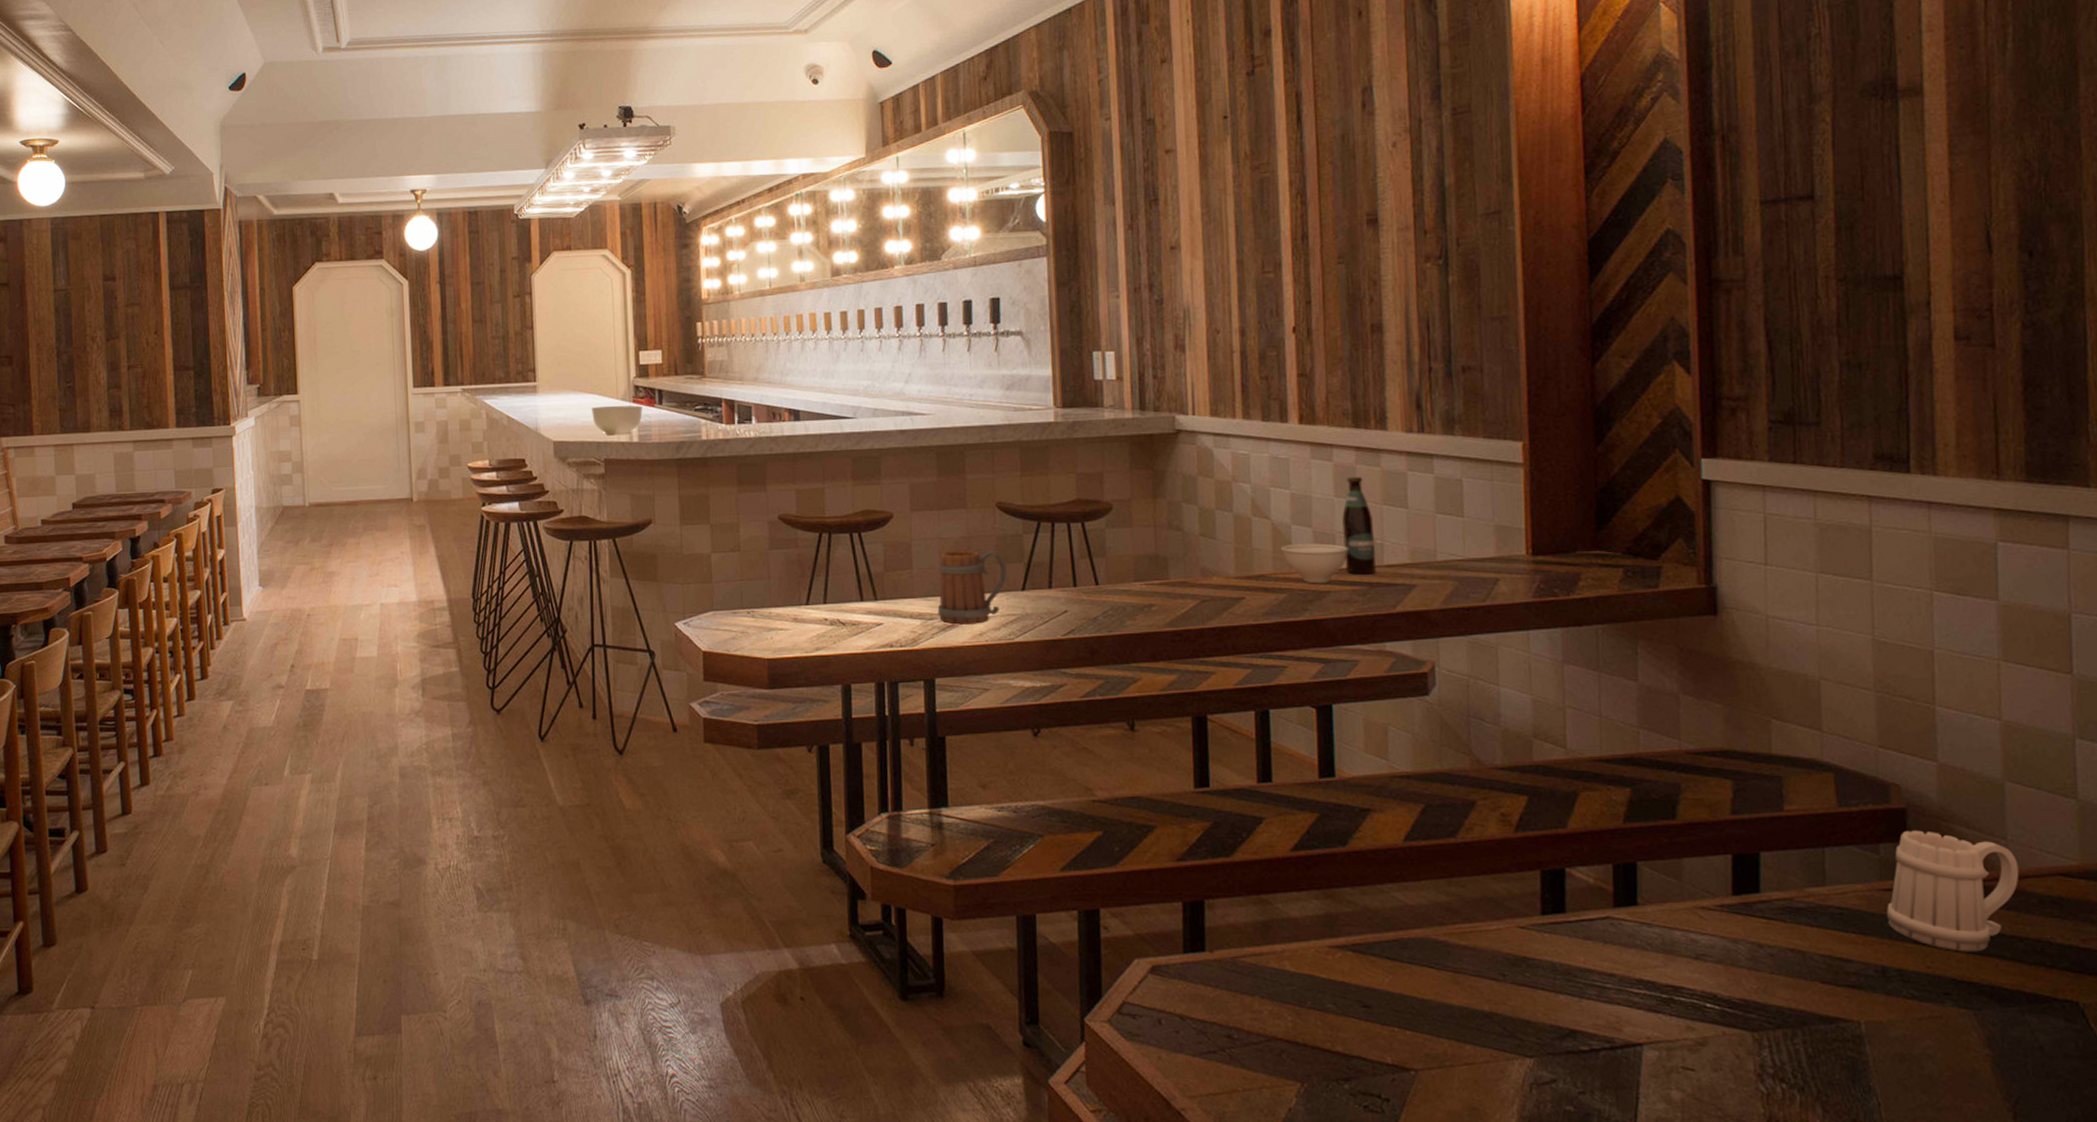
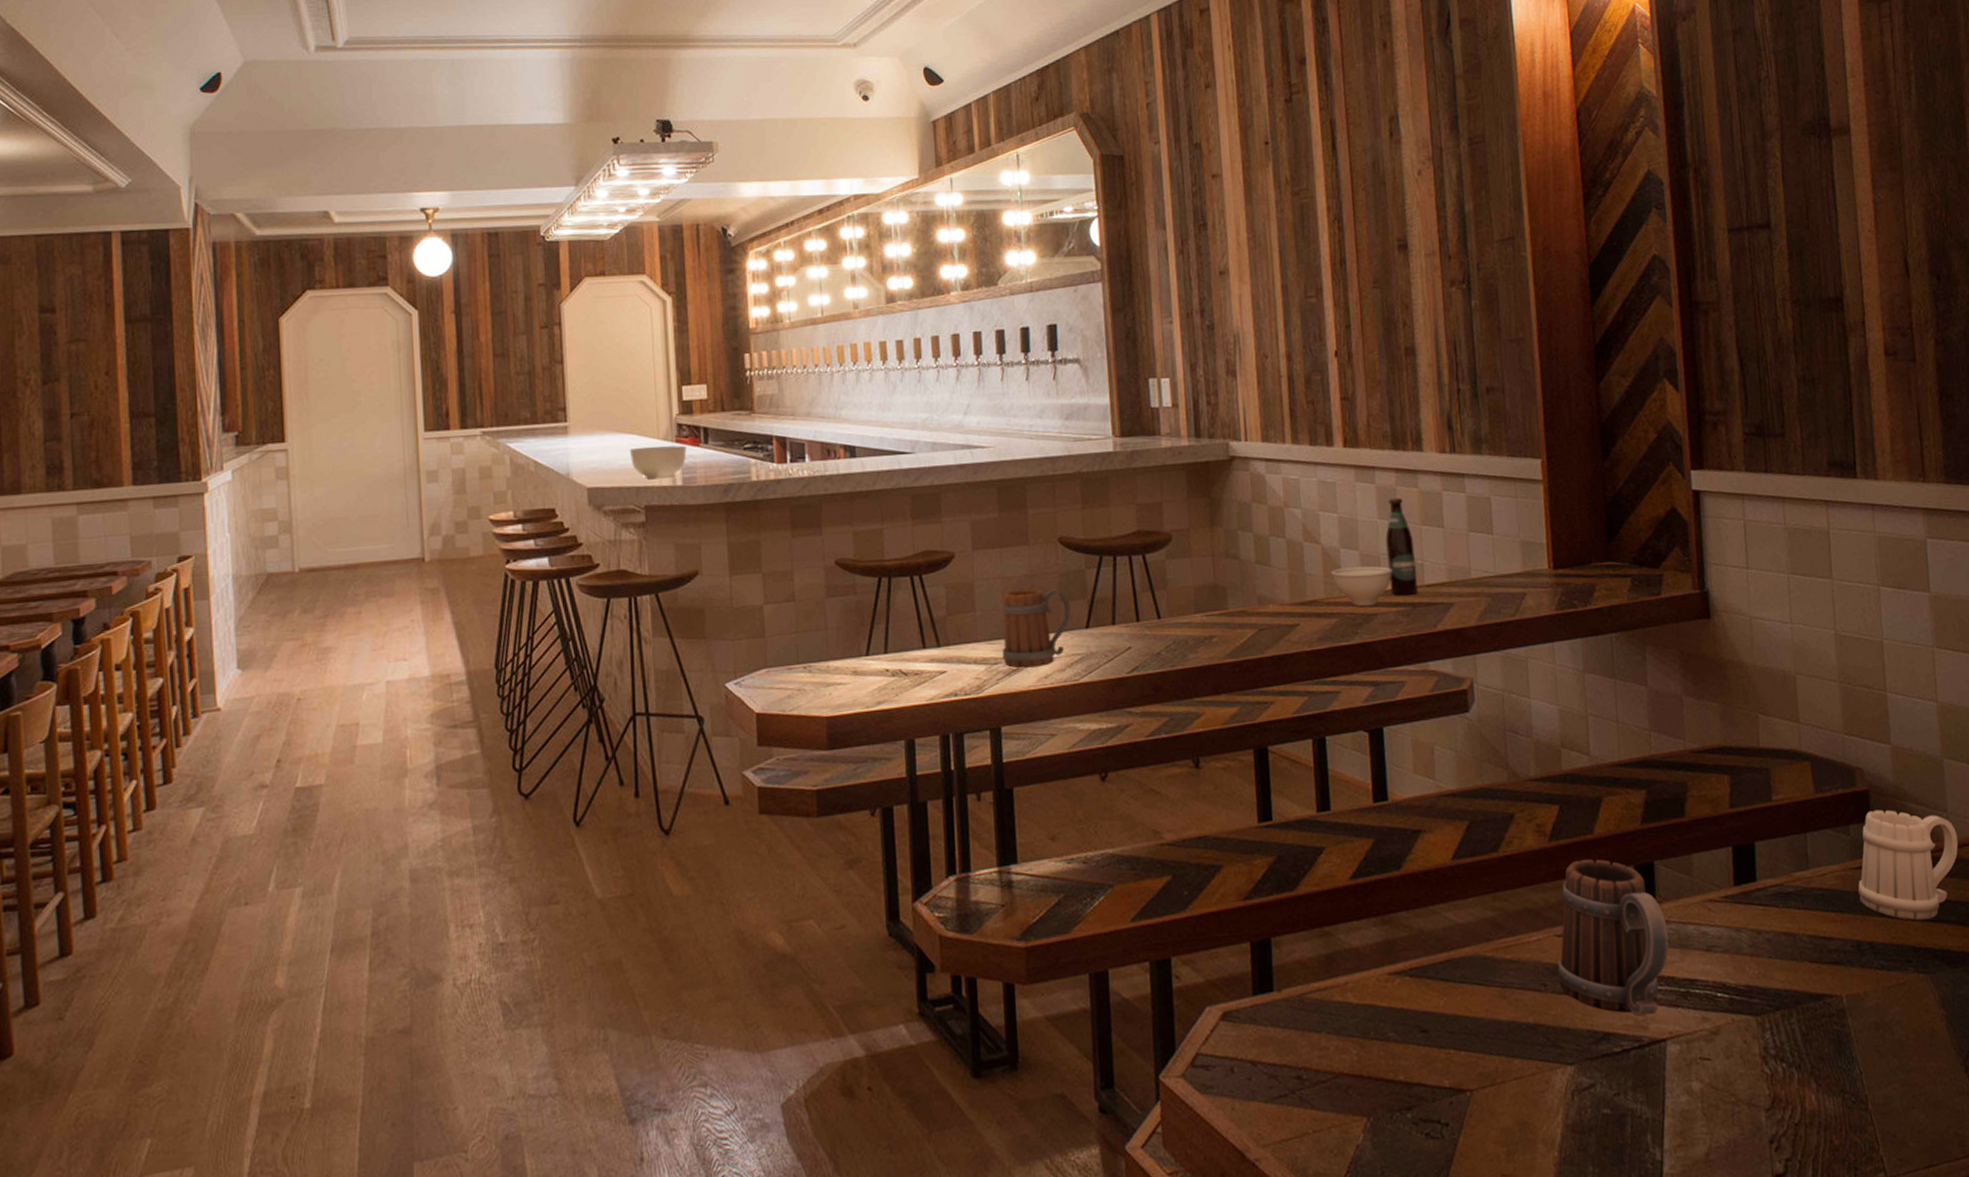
beer mug: none [1518,853,1651,1018] -> present [1557,858,1669,1015]

